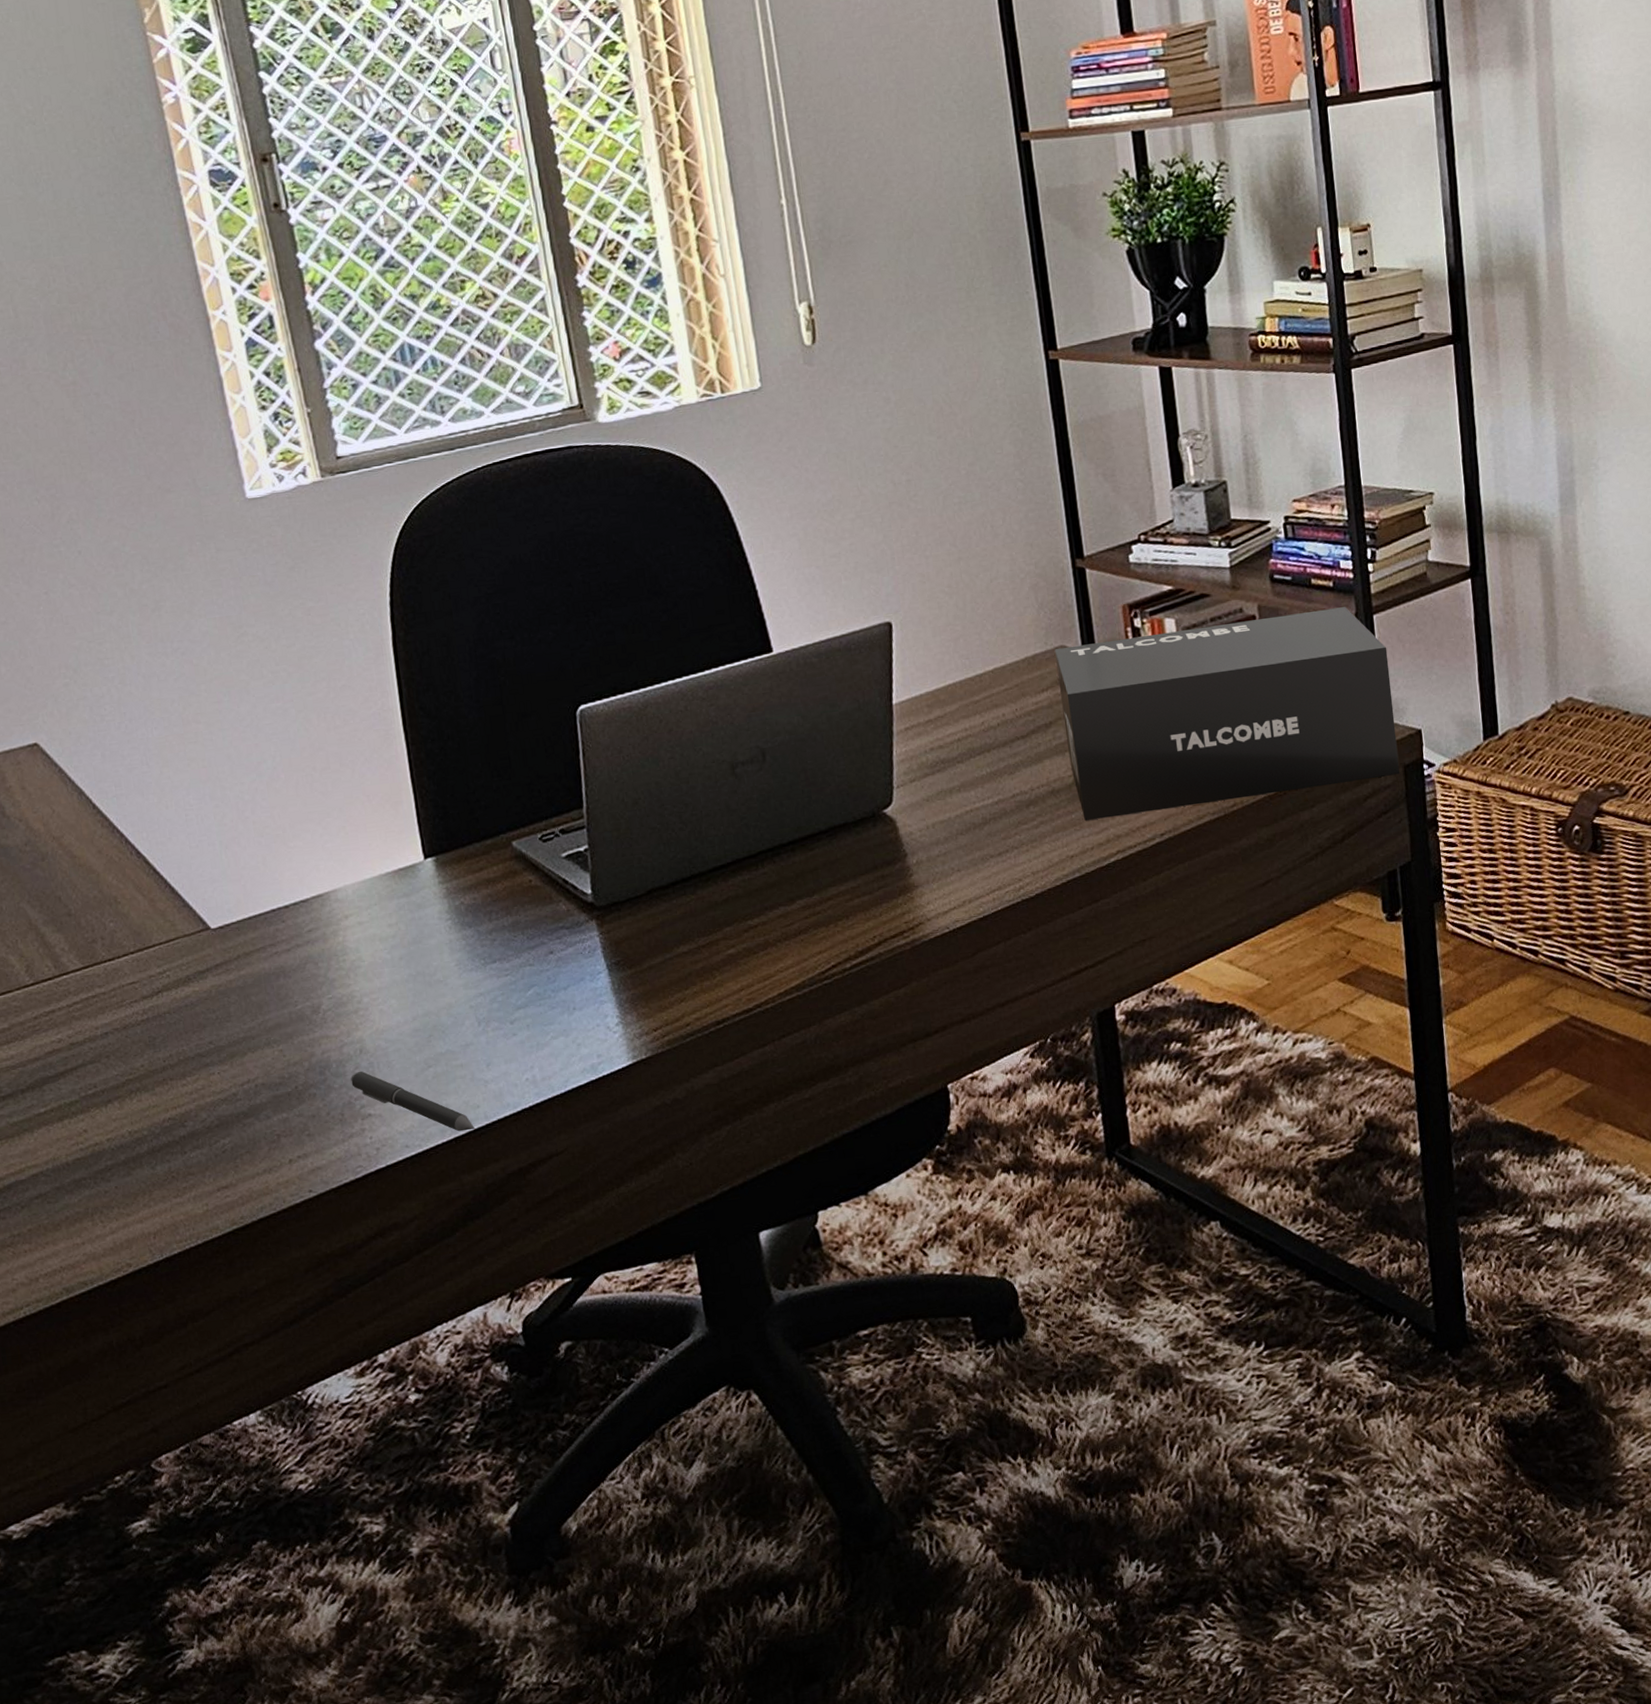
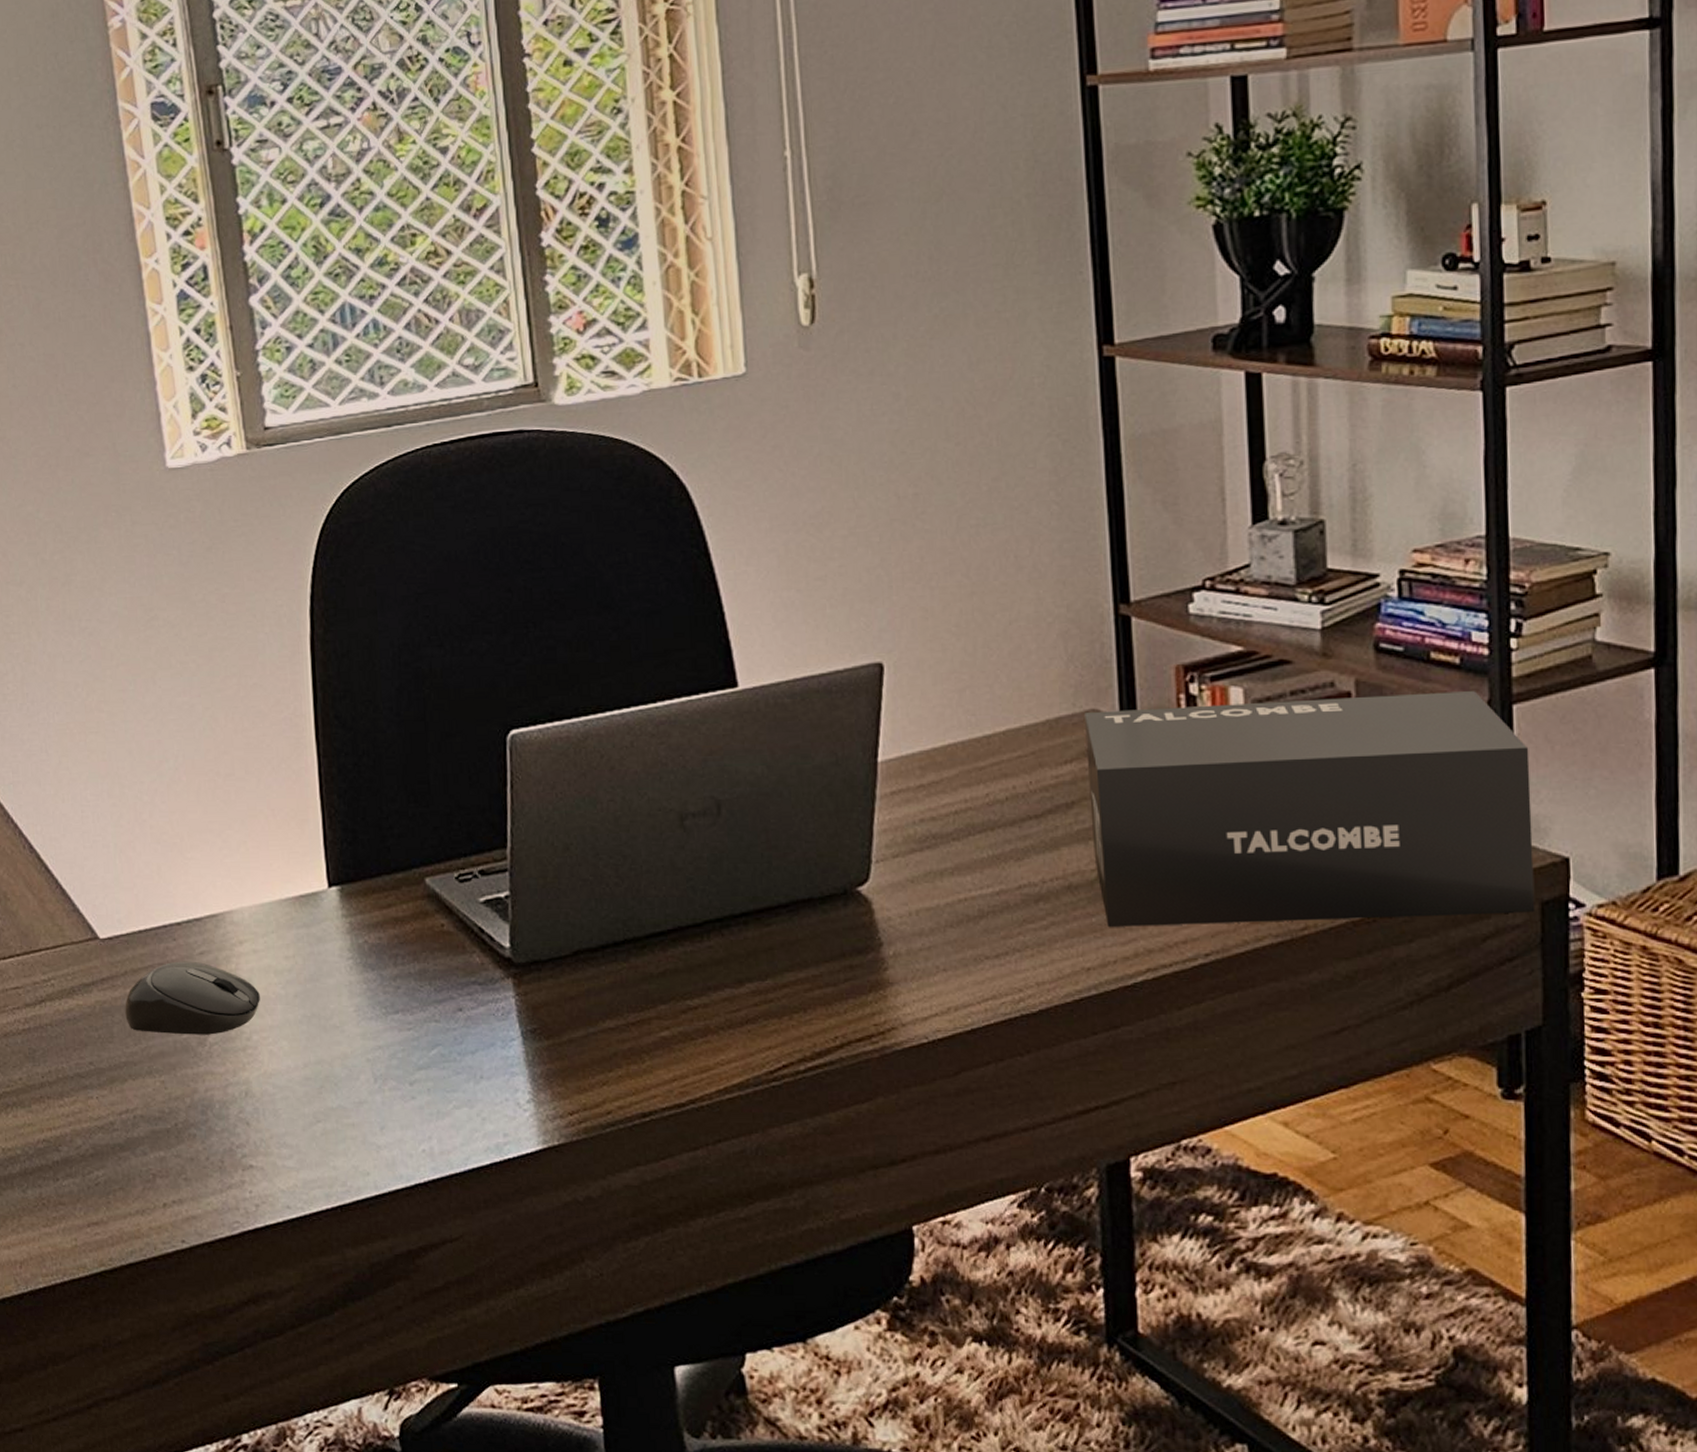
computer mouse: none [239,938,368,1008] -> present [125,961,260,1035]
pen: present [351,1071,476,1132] -> none [234,1116,364,1199]

